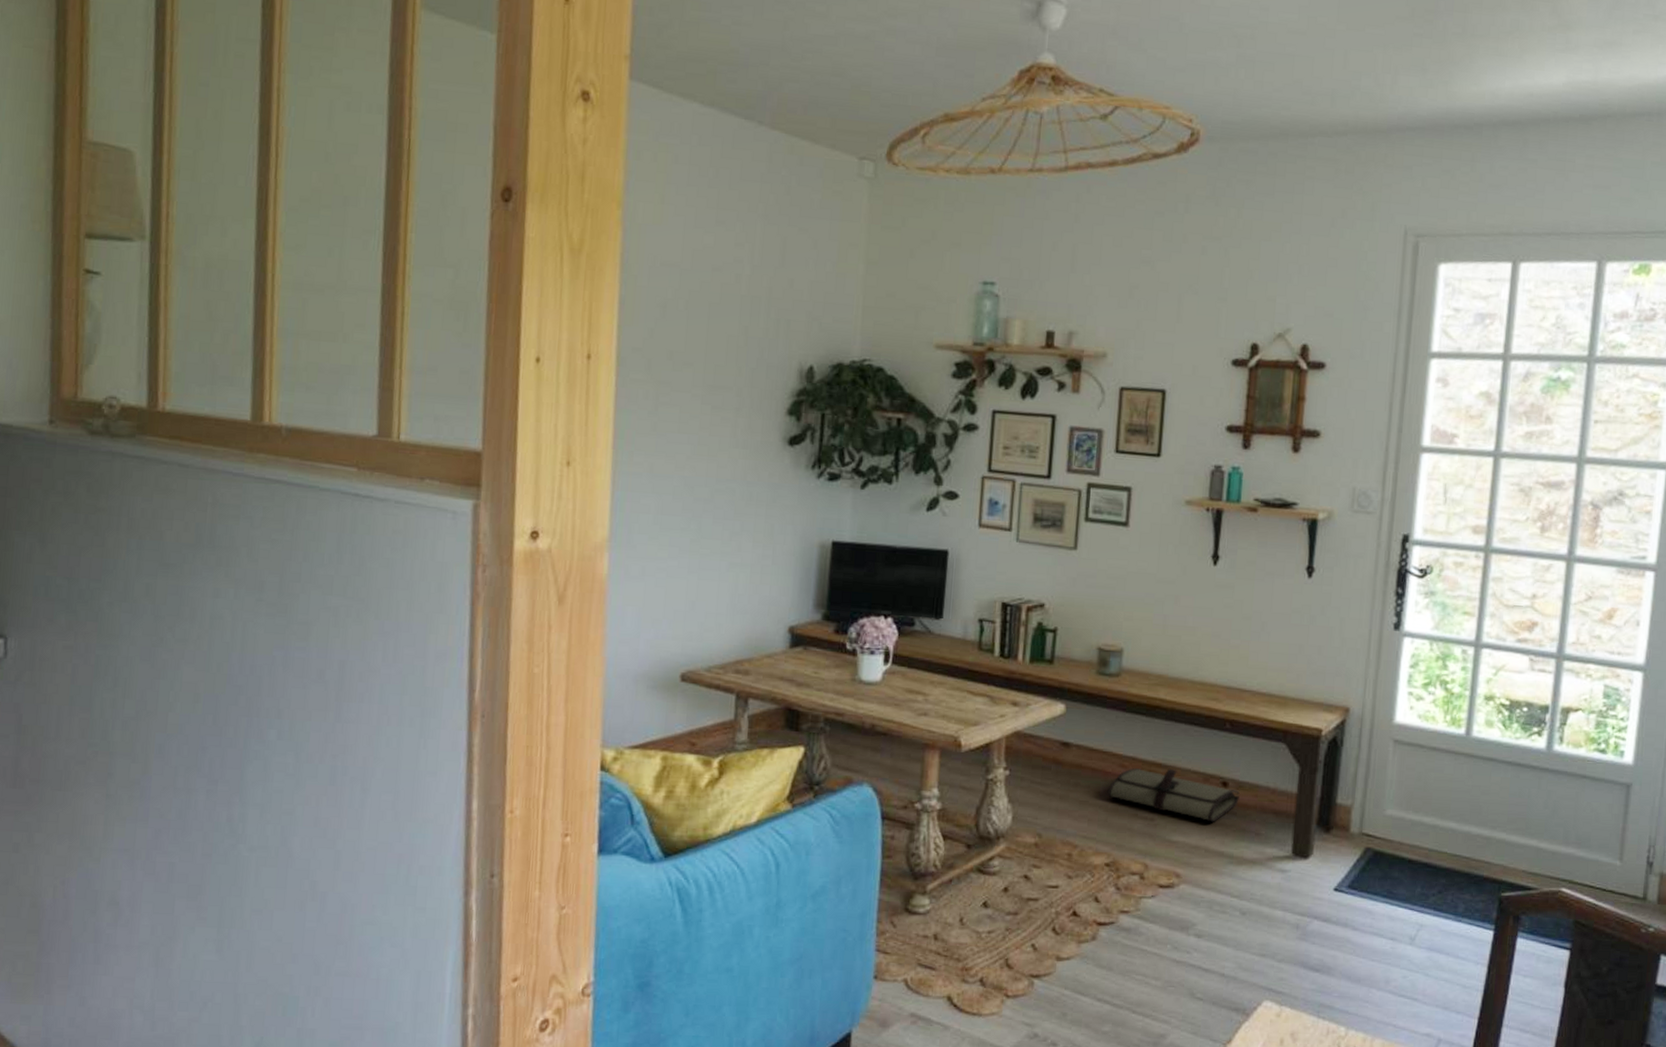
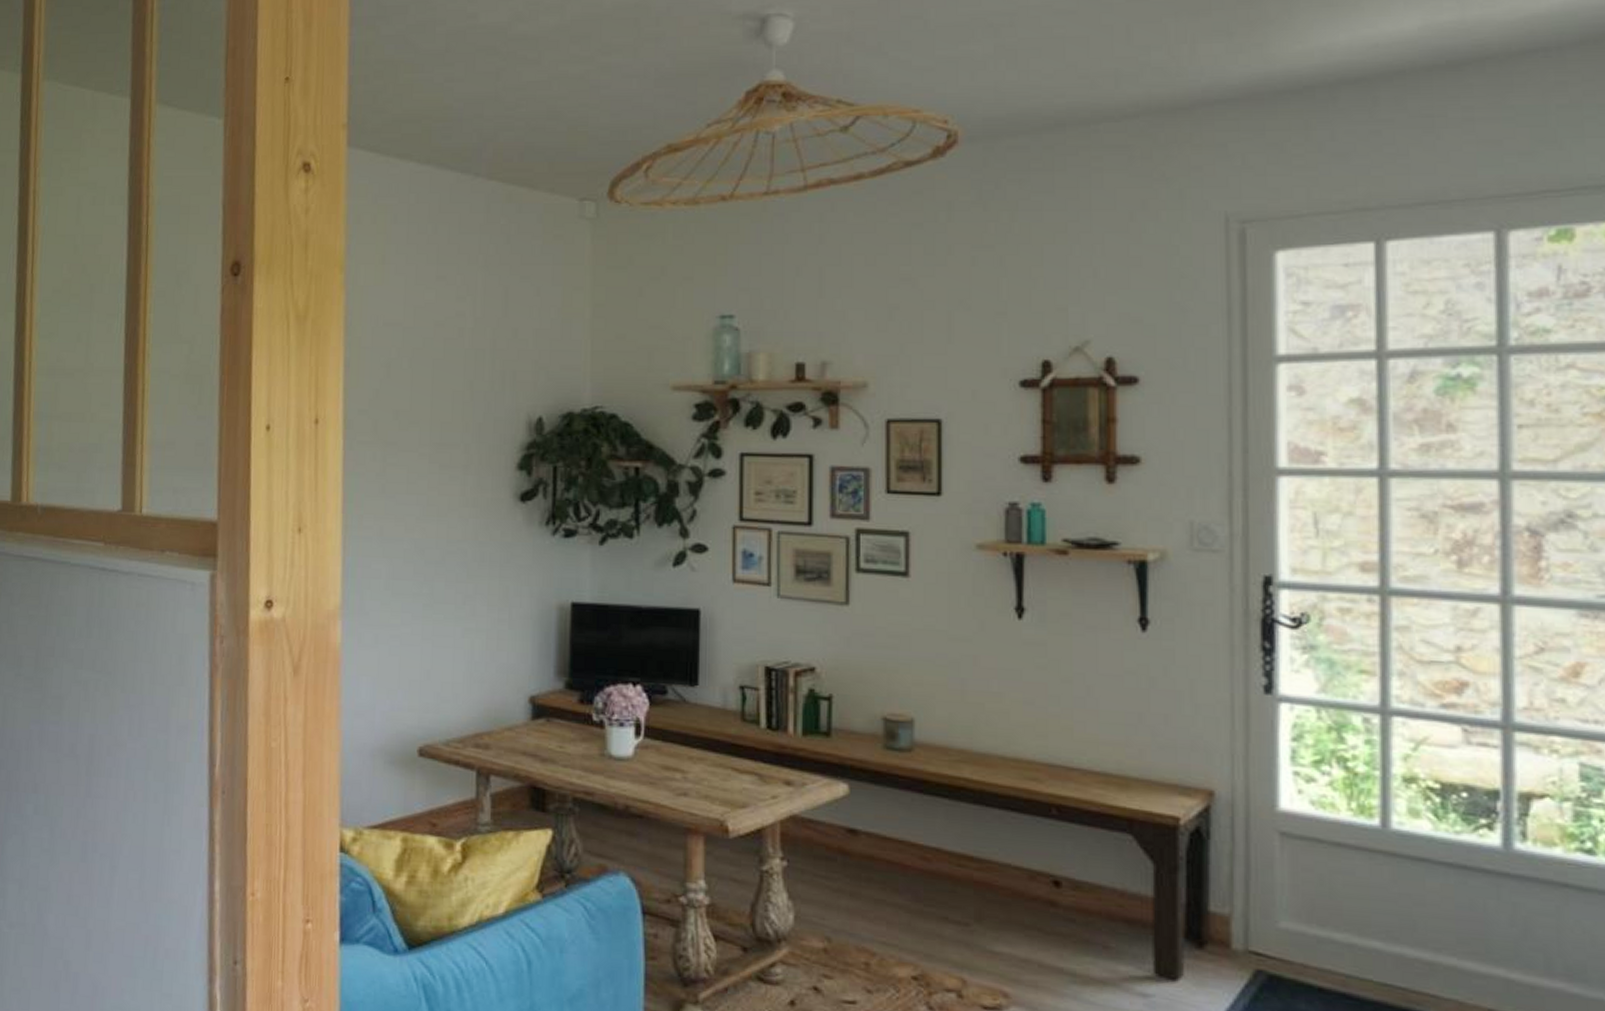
tool roll: present [1107,768,1240,822] -> none [908,861,1077,931]

